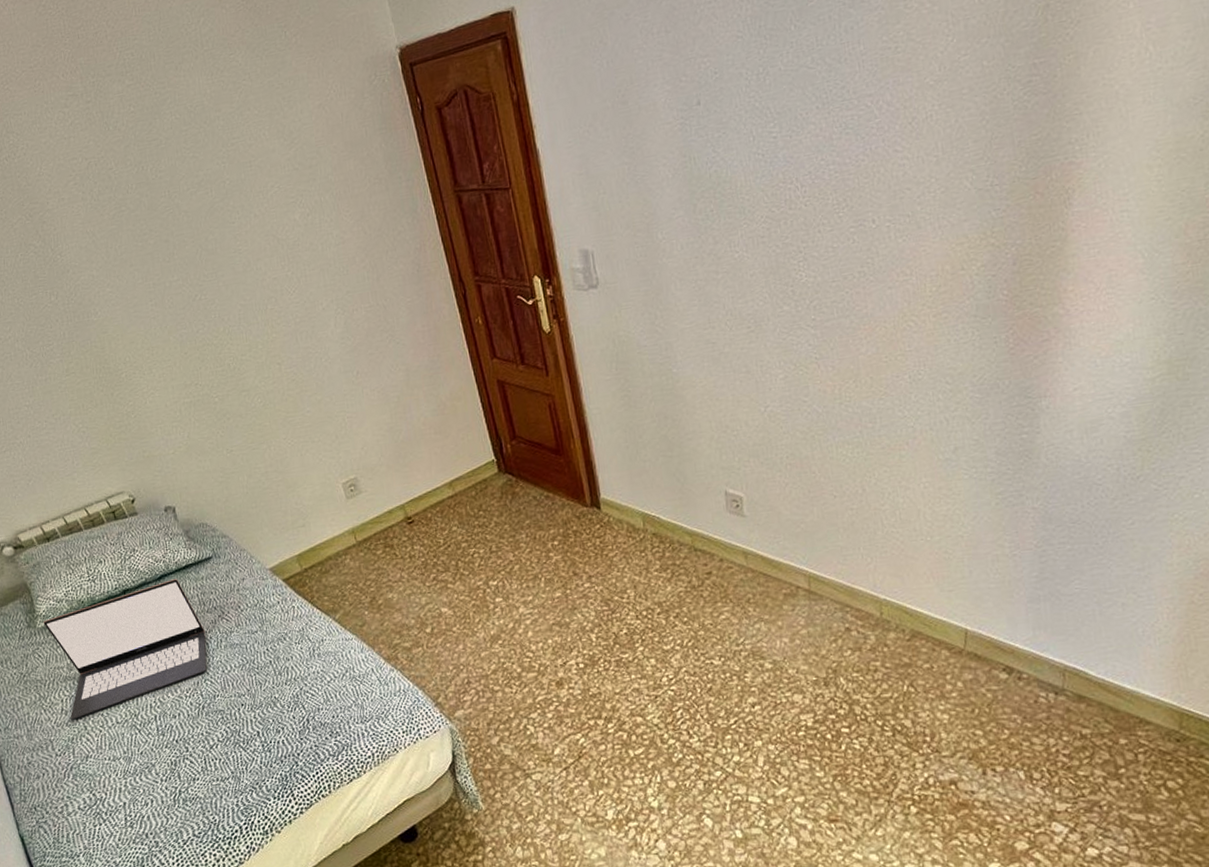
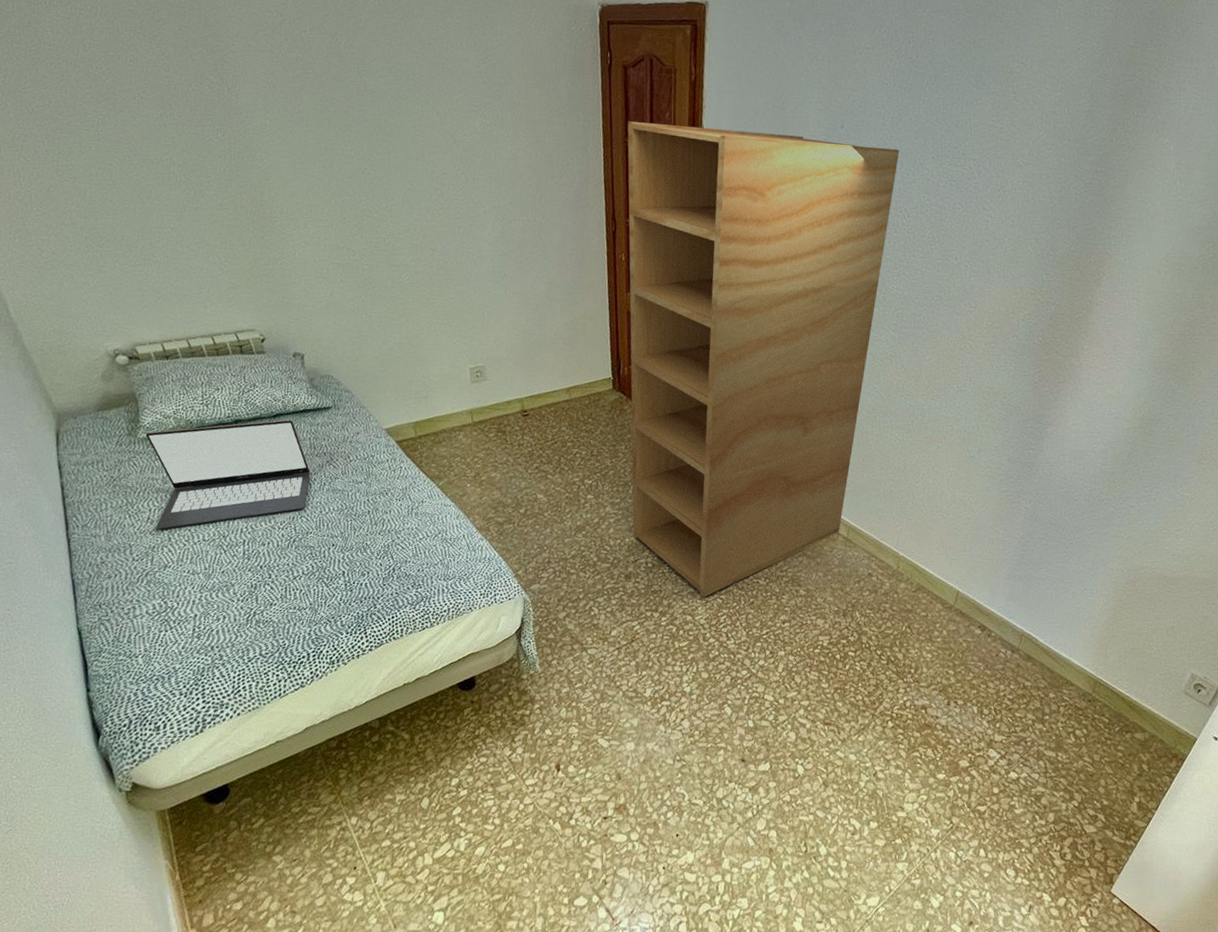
bookshelf: none [453,109,799,692] -> present [627,121,900,597]

